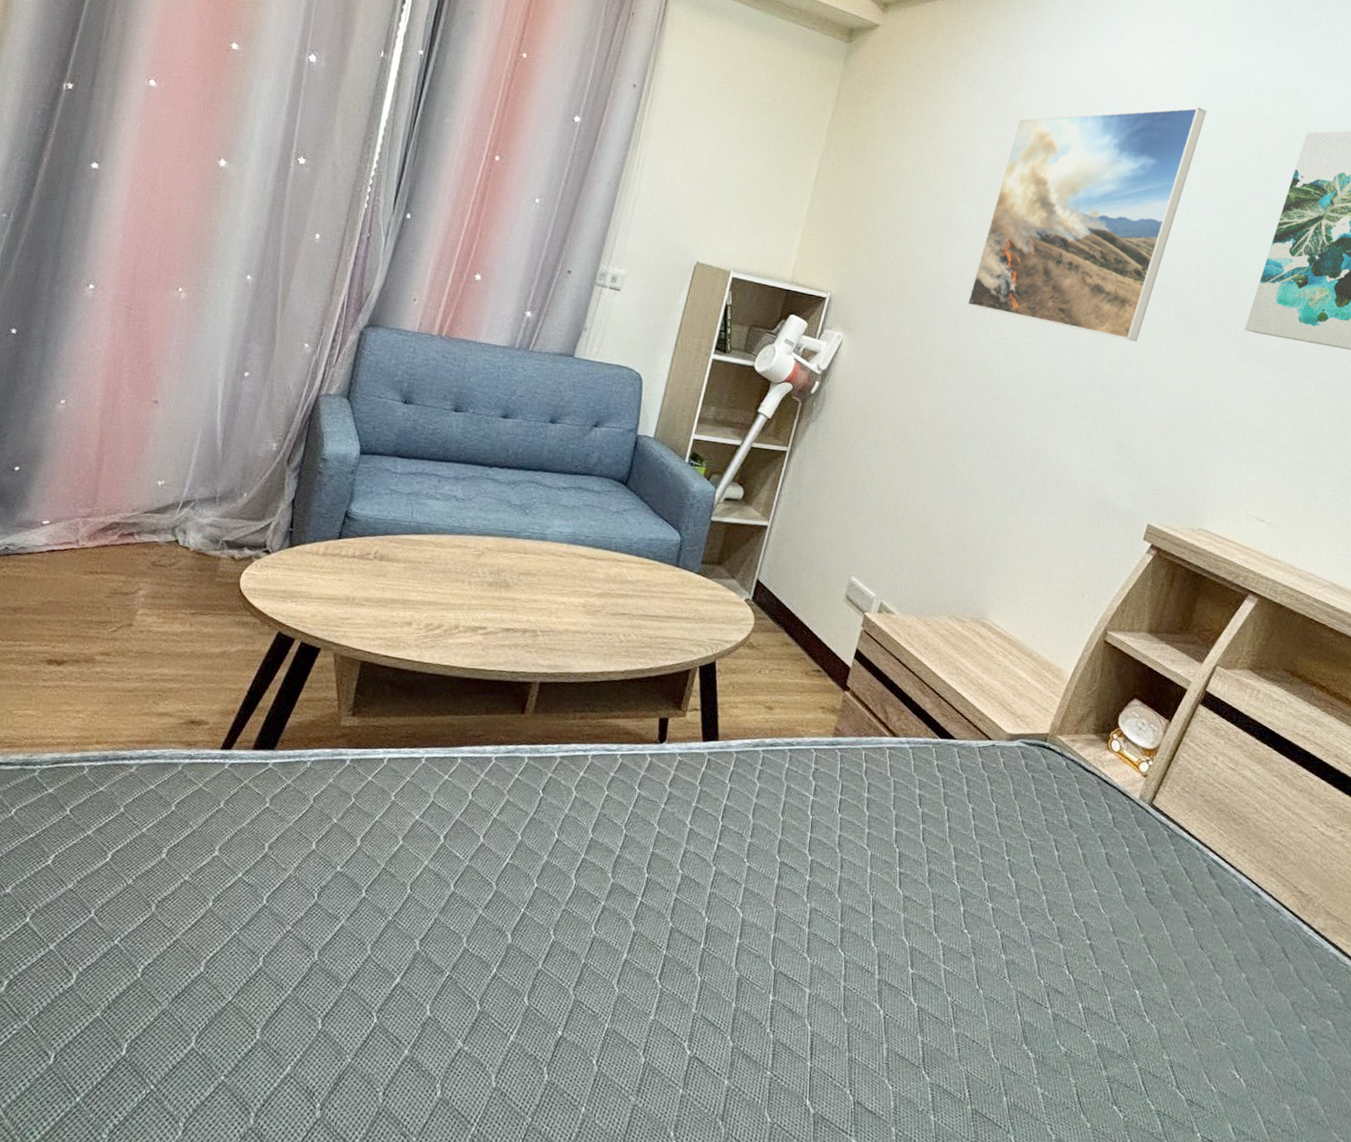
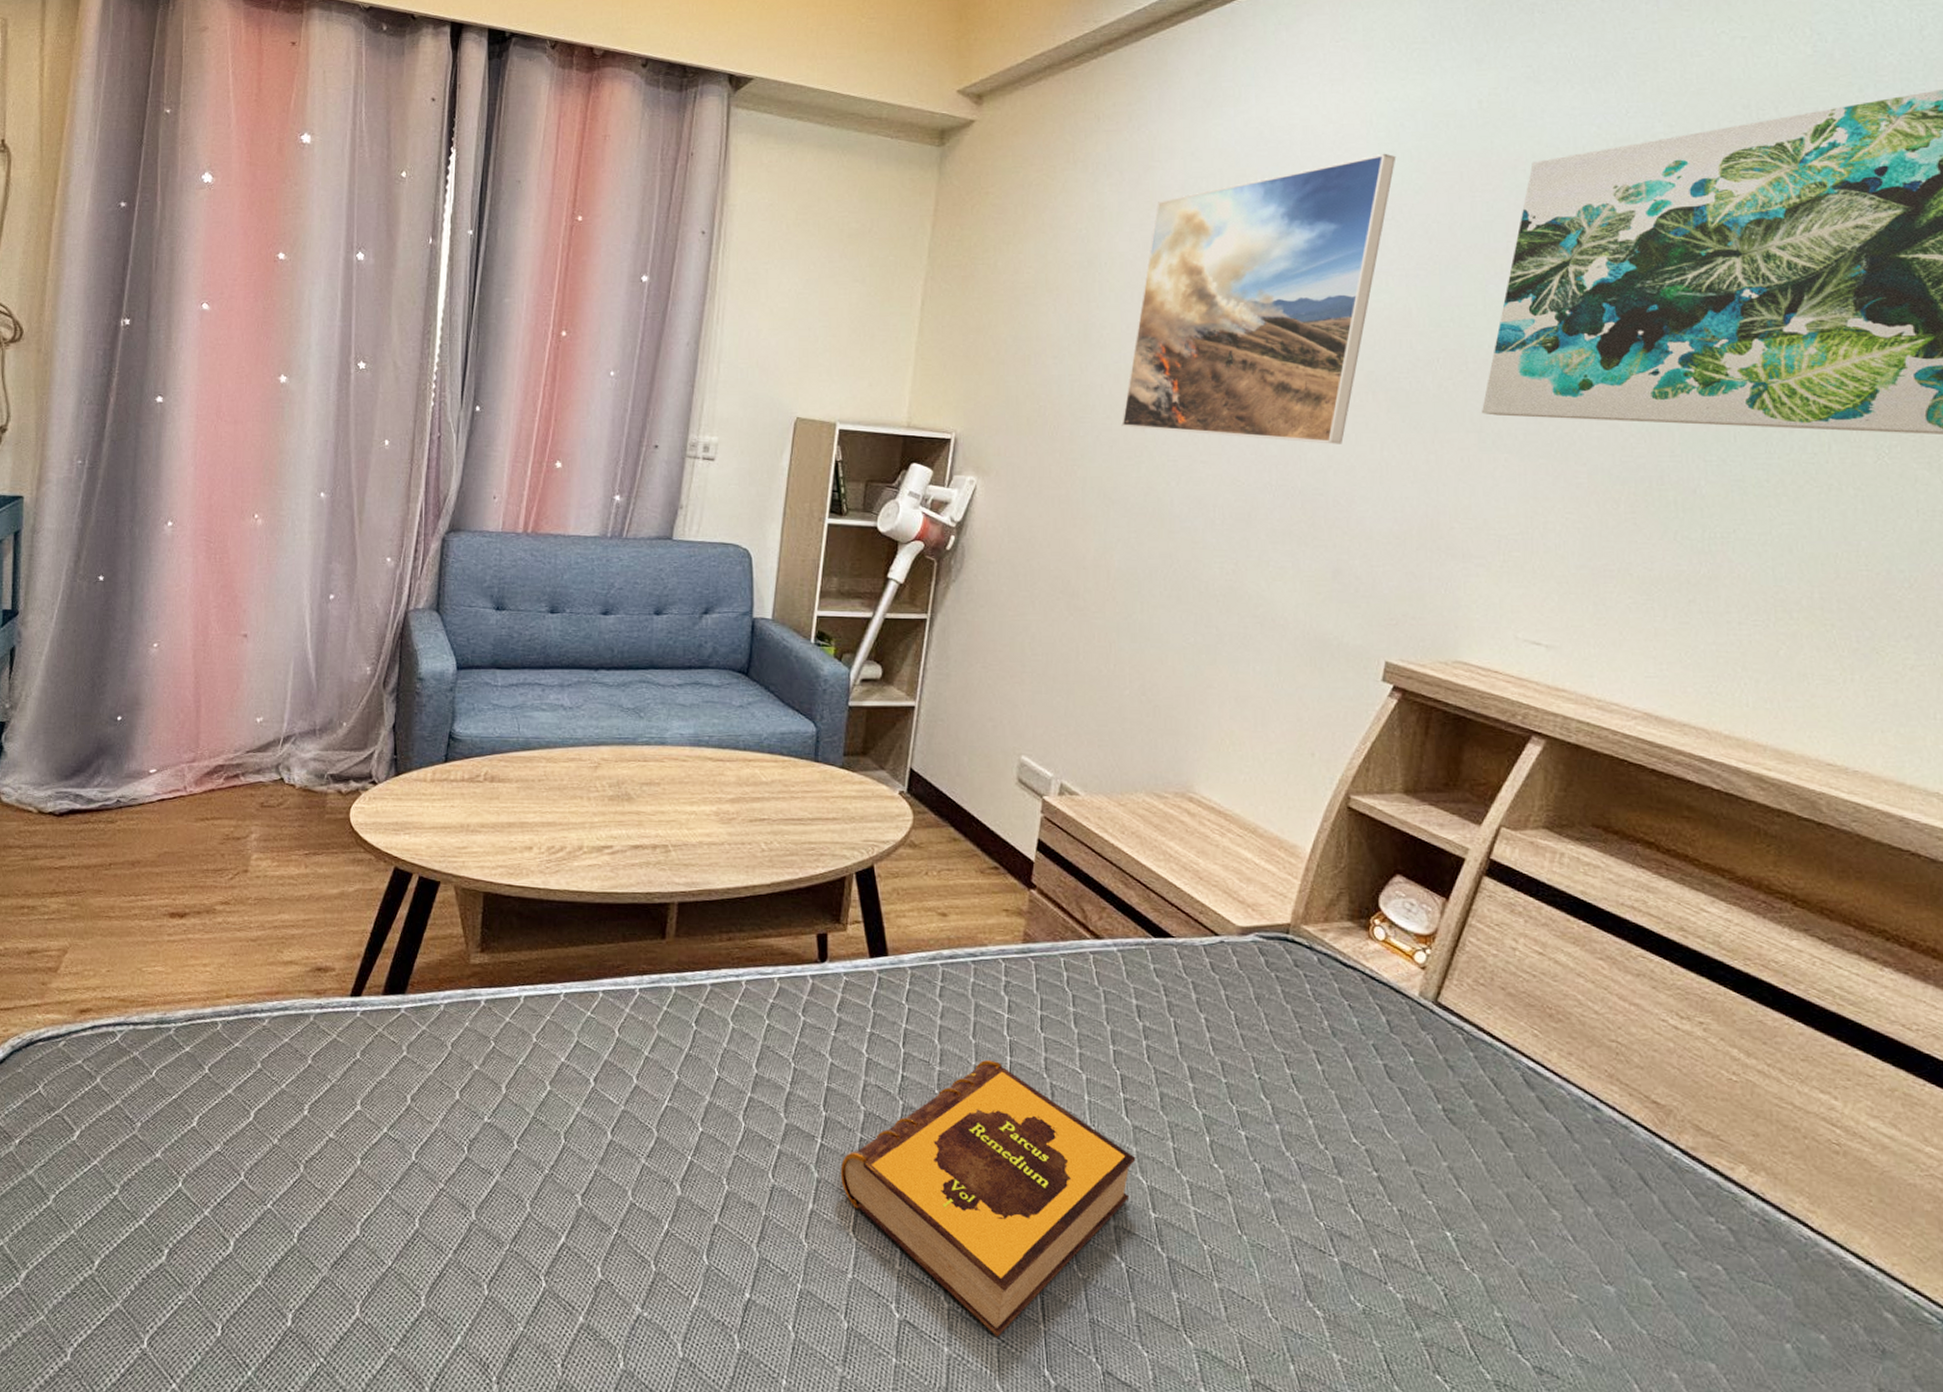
hardback book: none [654,834,903,1071] -> present [840,1059,1136,1337]

